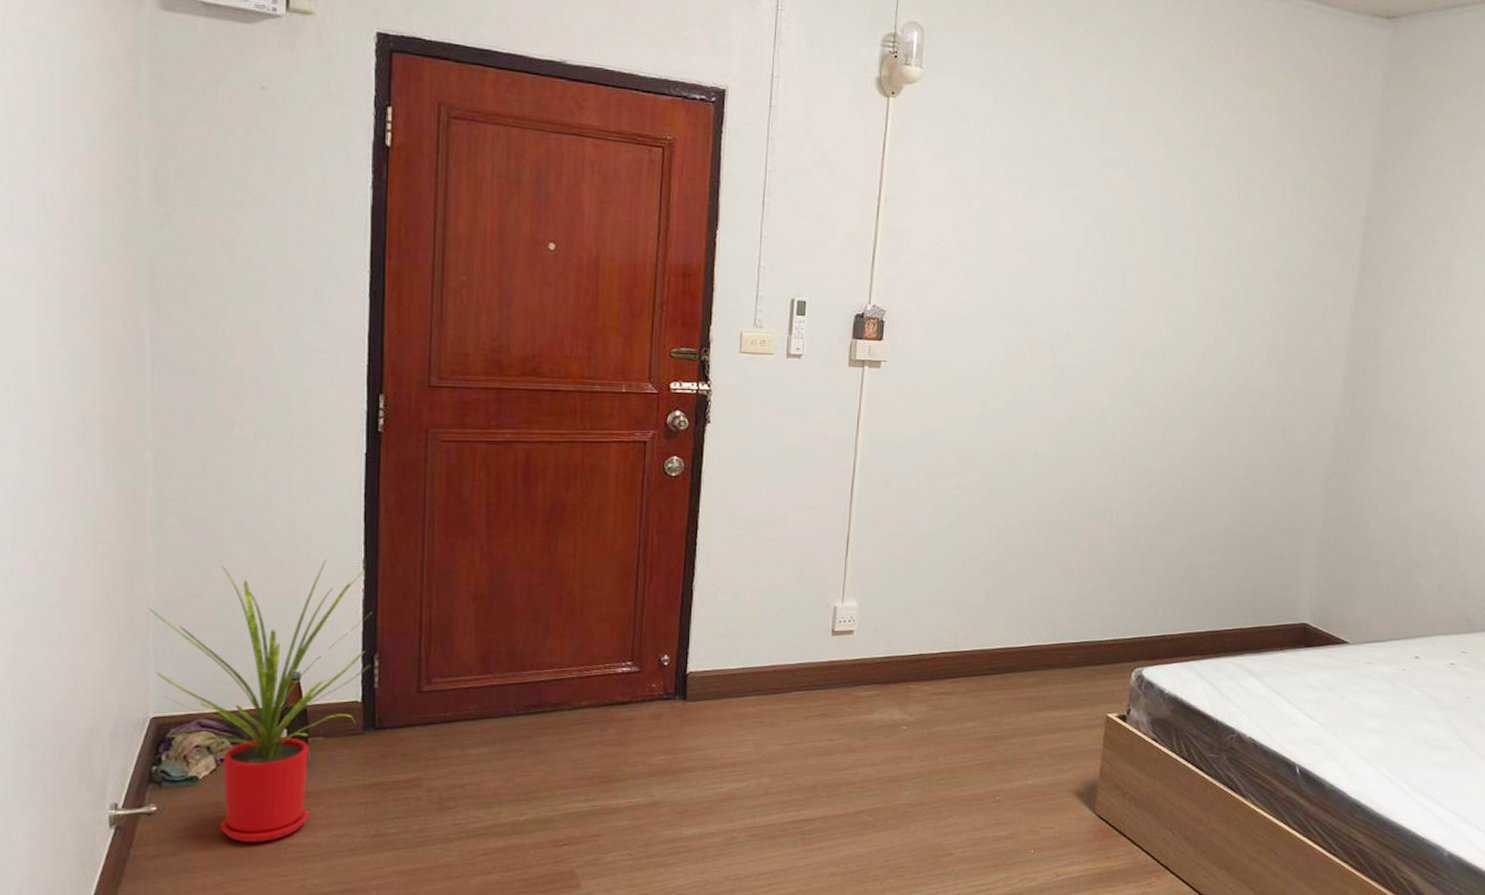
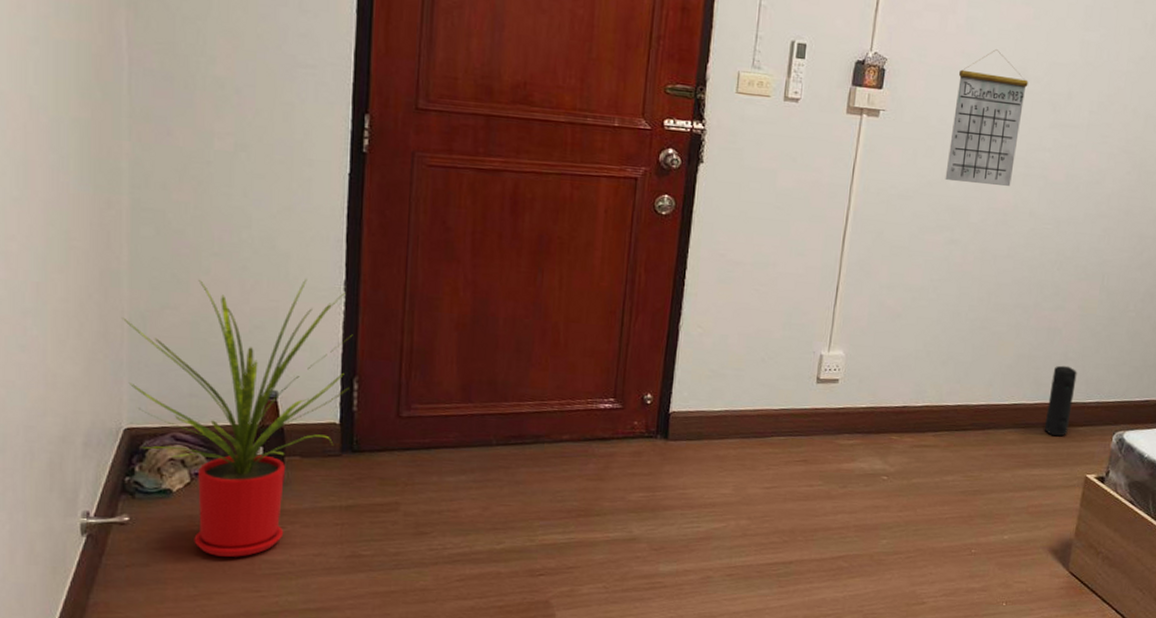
calendar: none [949,295,1026,428] -> present [945,49,1029,186]
speaker: none [1062,604,1092,676] -> present [1044,365,1077,436]

